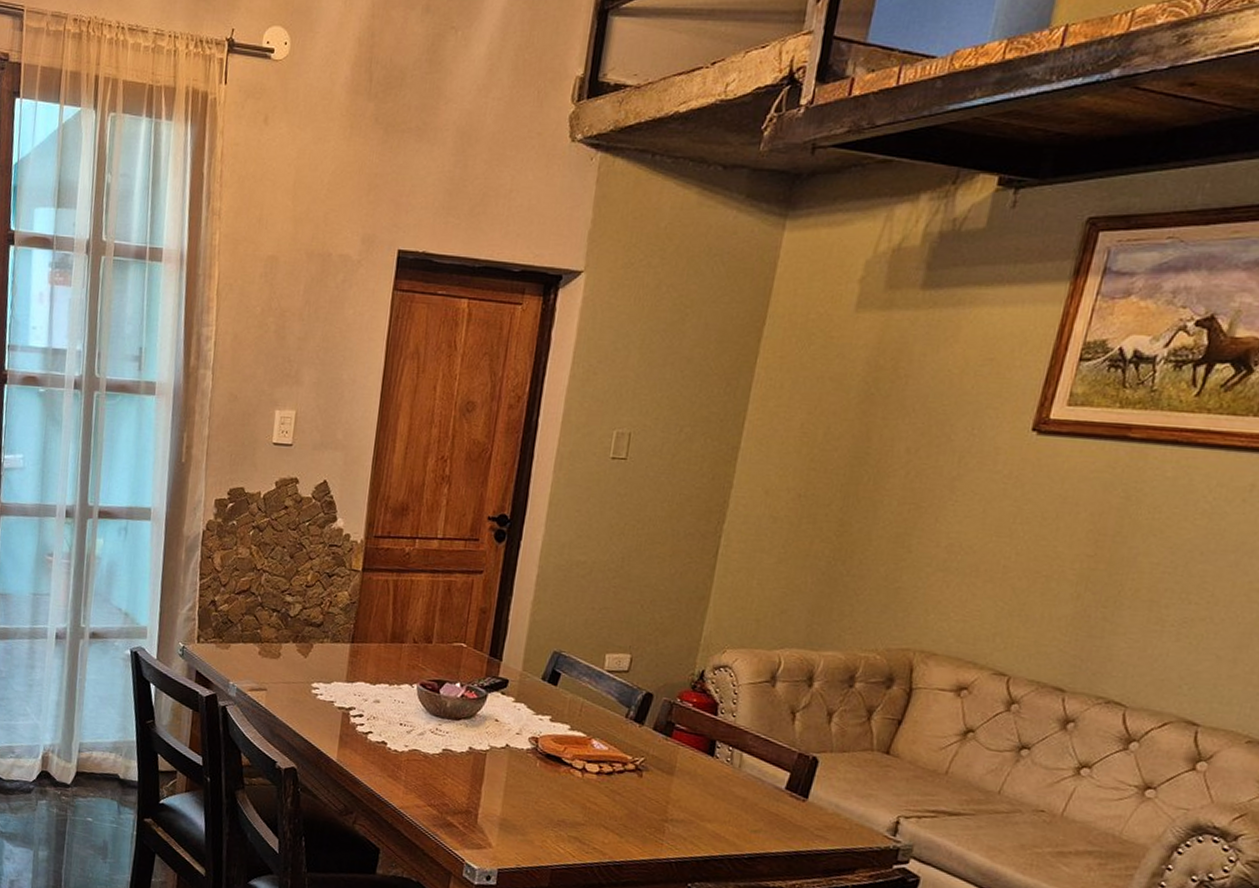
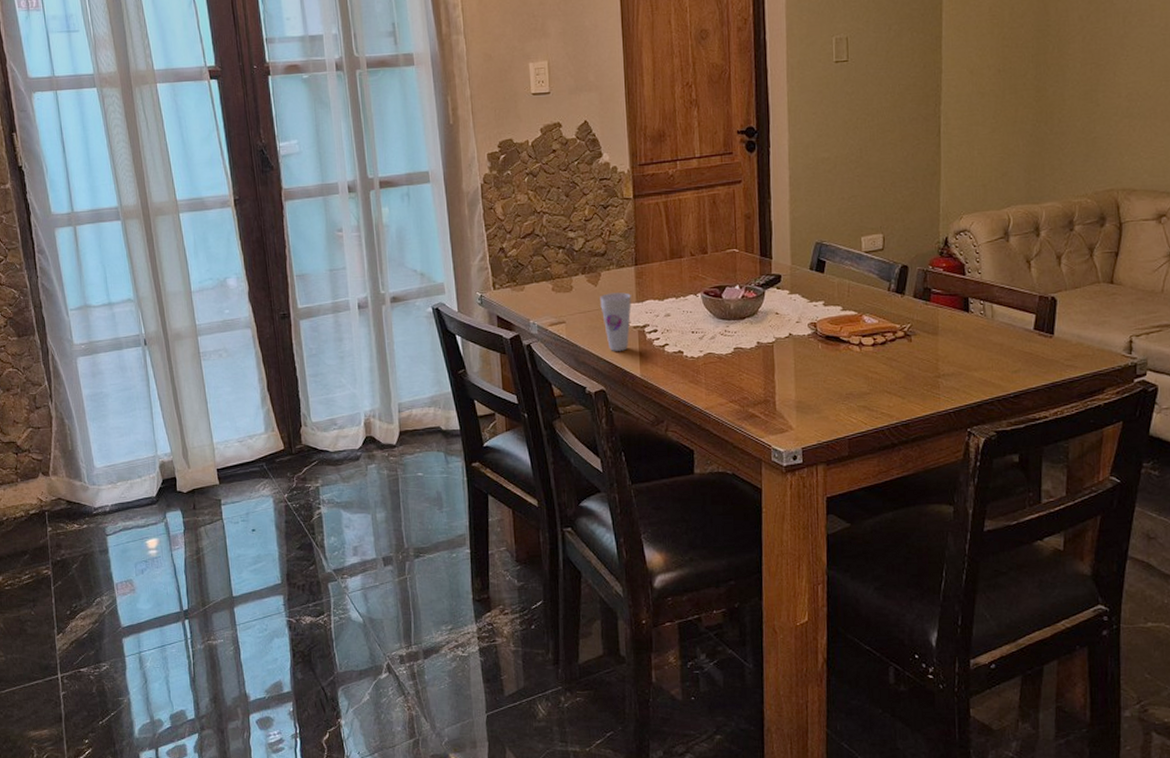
cup: none [306,667,341,731] -> present [600,292,632,351]

